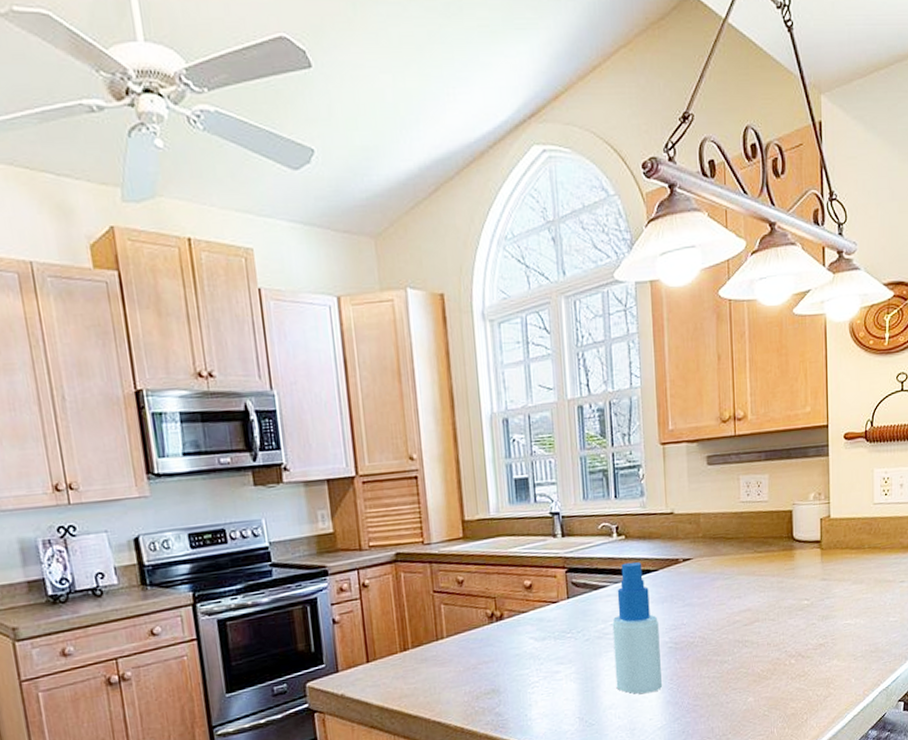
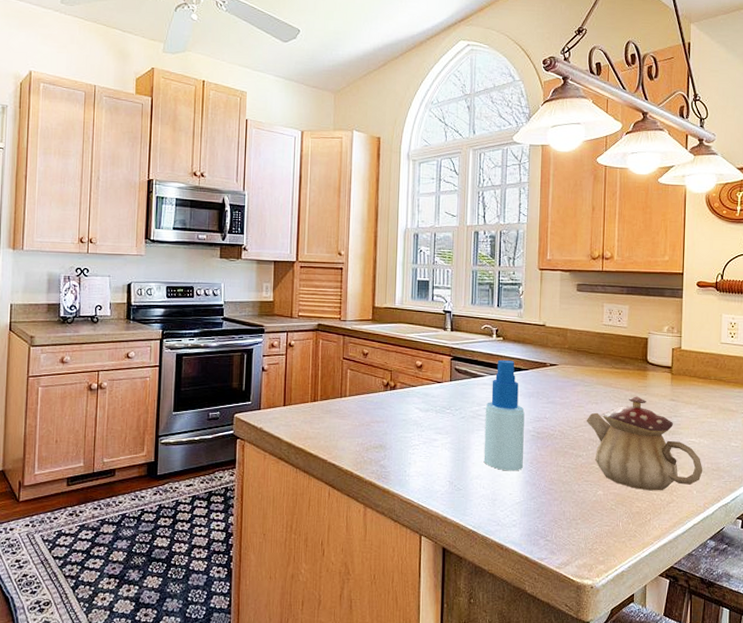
teapot: none [729,581,861,688] -> present [586,396,703,491]

